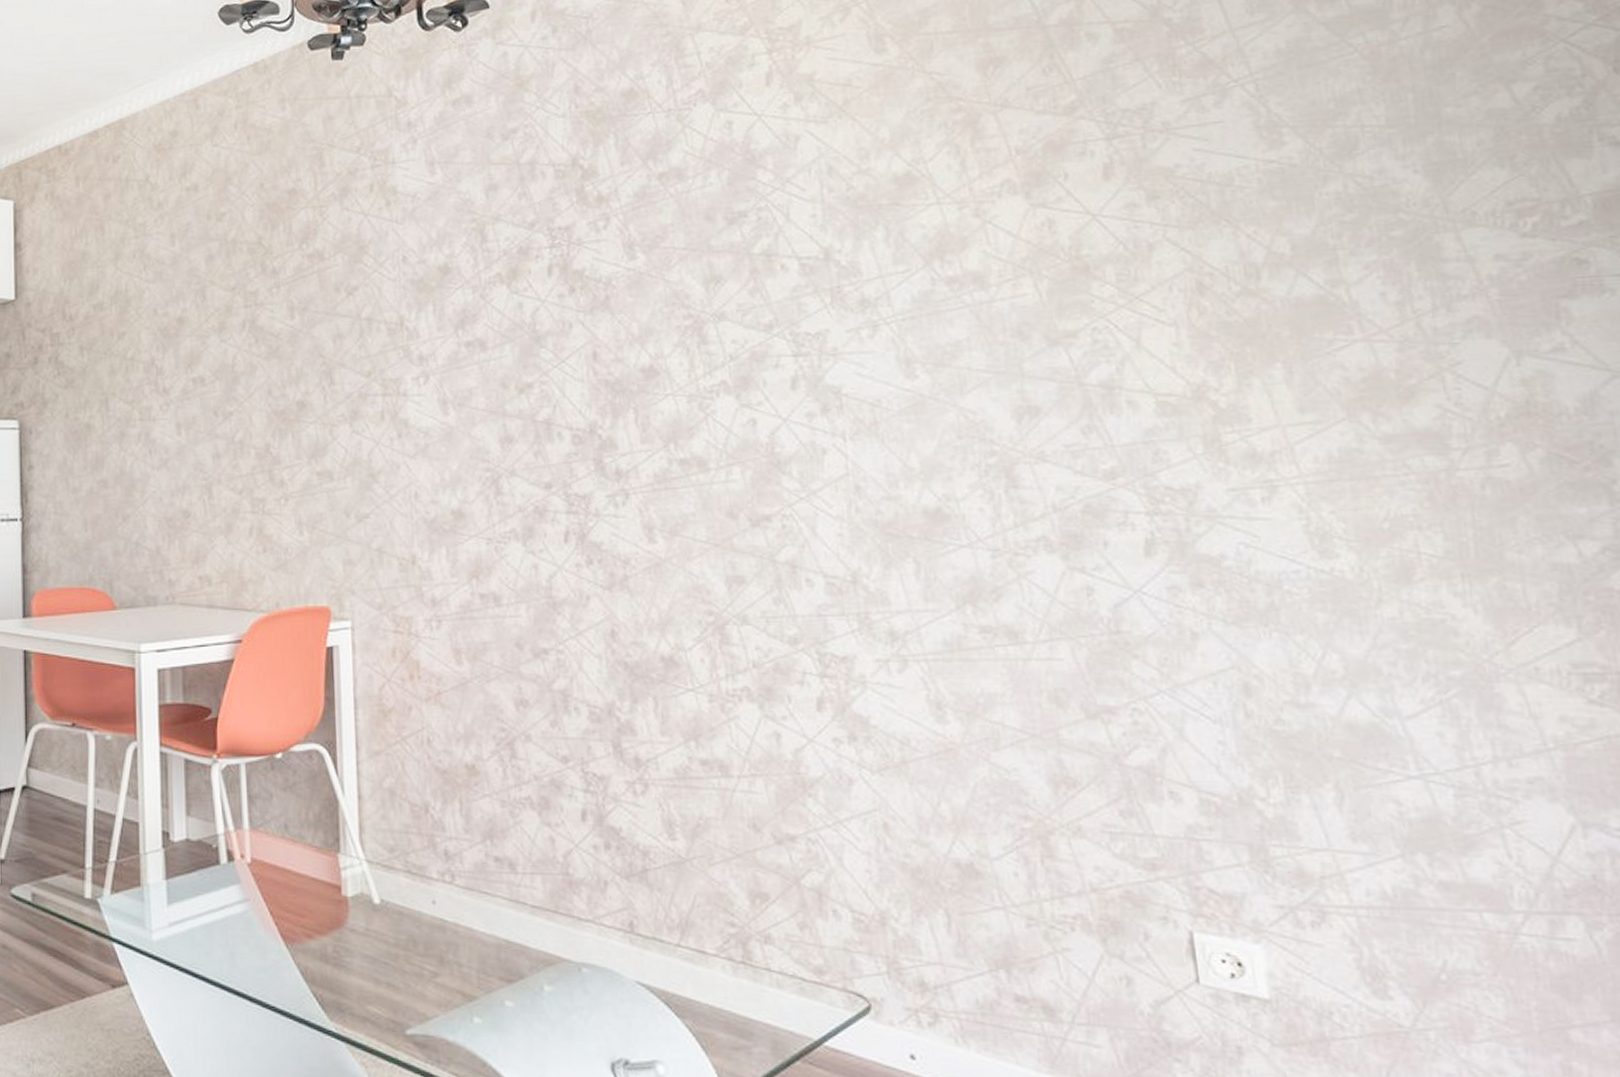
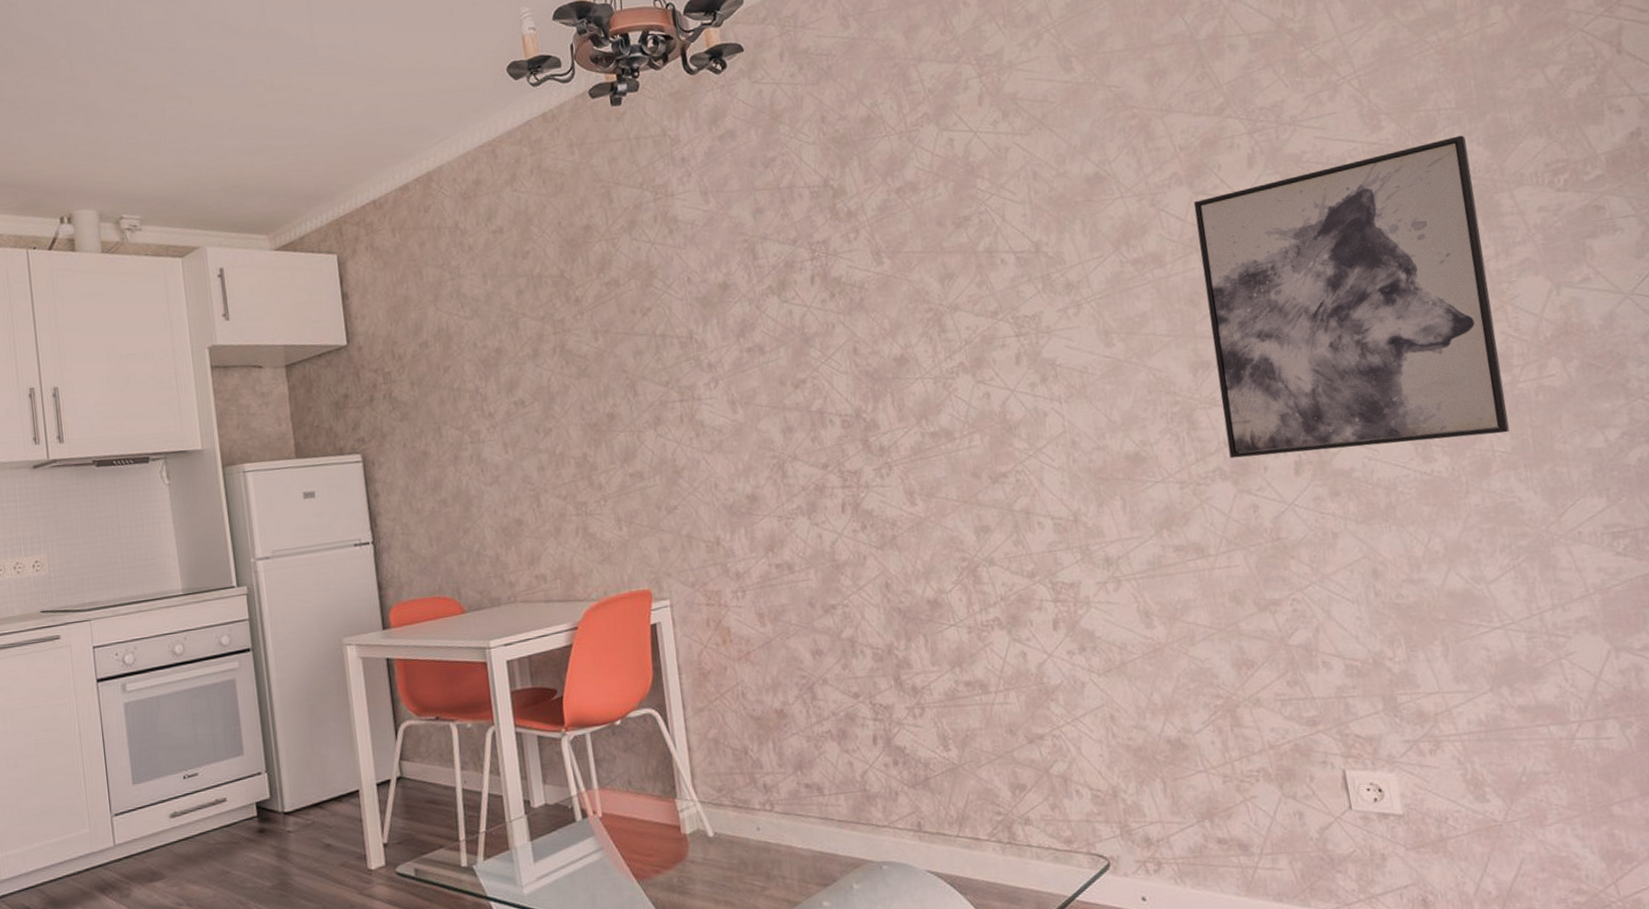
wall art: none [1029,159,1442,532] -> present [1193,135,1510,459]

